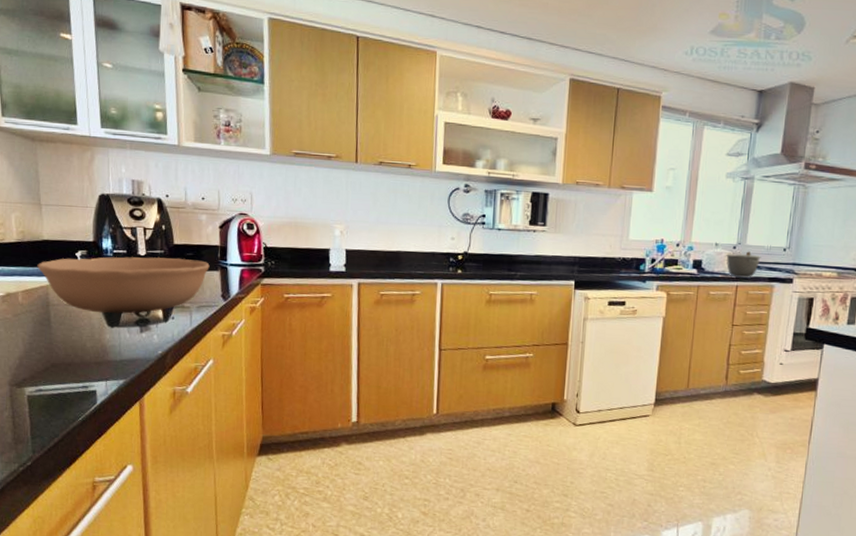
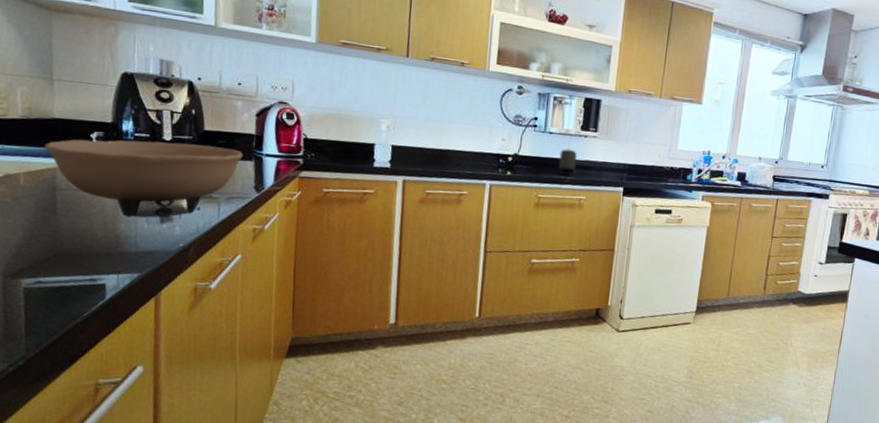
canister: none [505,243,531,270] -> present [556,148,581,175]
cooking pot: present [726,251,761,278] -> none [768,166,801,193]

